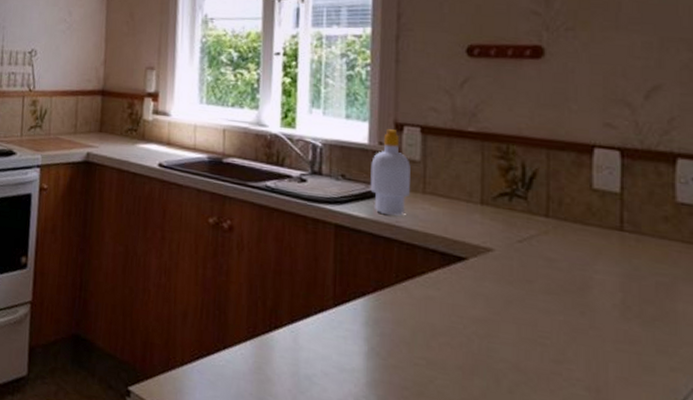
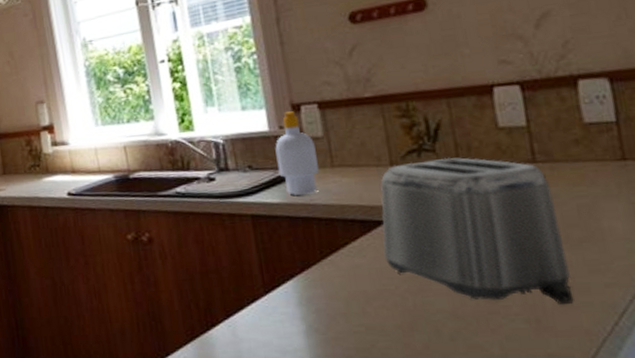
toaster: none [458,204,639,381] -> present [380,157,574,305]

